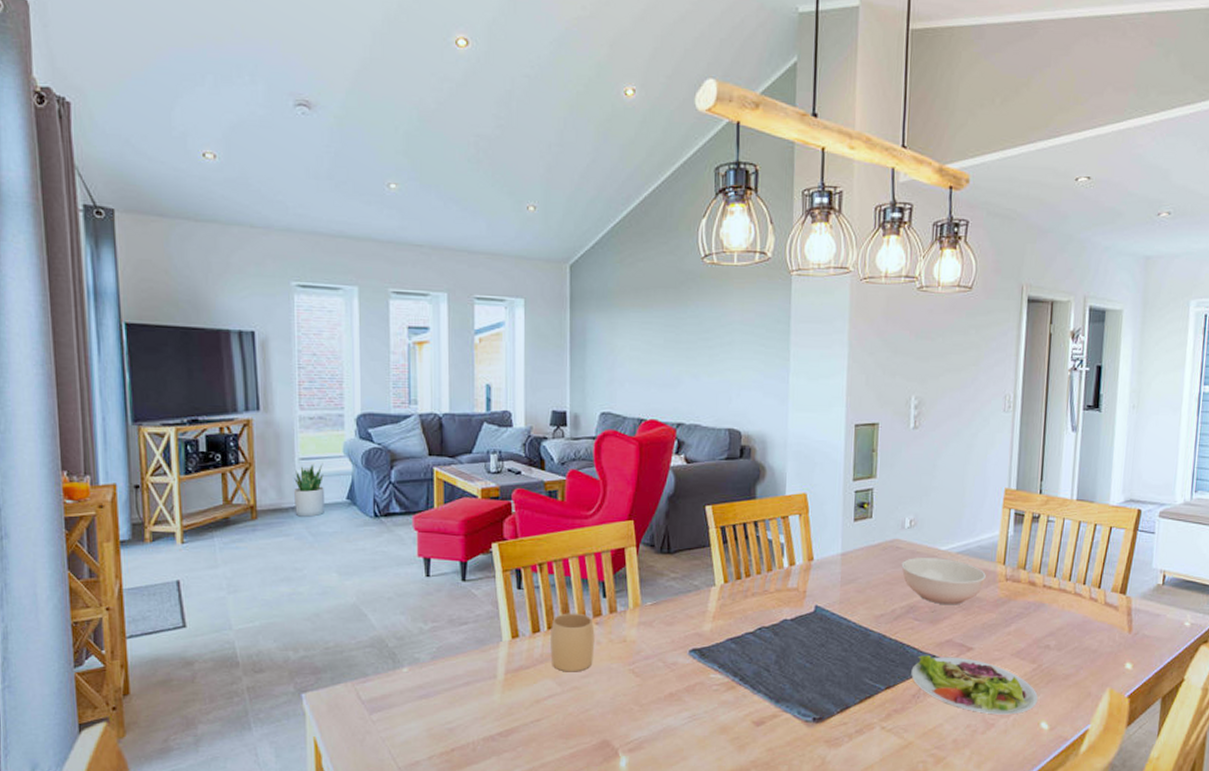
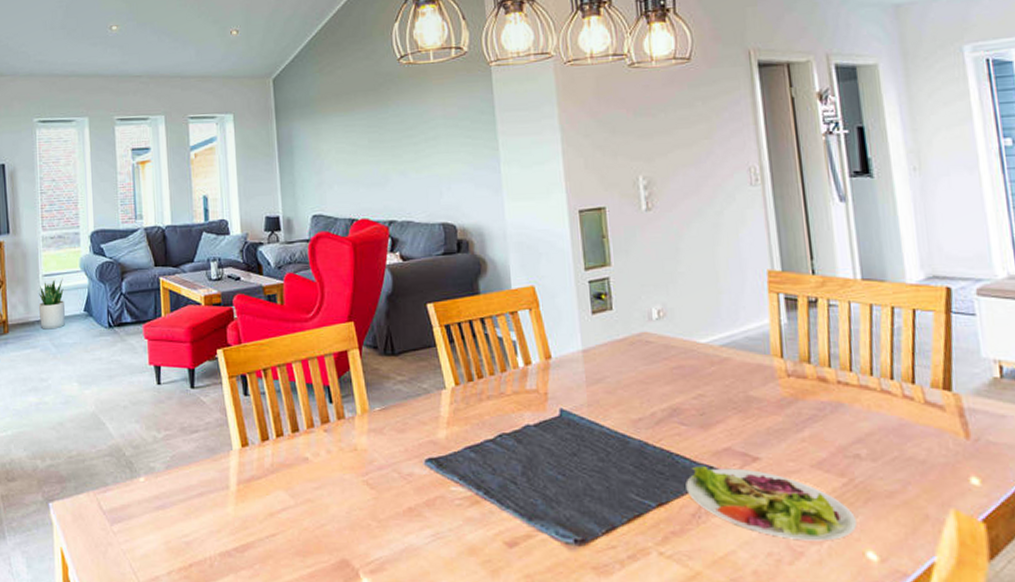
mug: present [550,613,595,672] -> none [279,420,325,483]
bowl: present [901,558,987,605] -> none [654,352,763,407]

